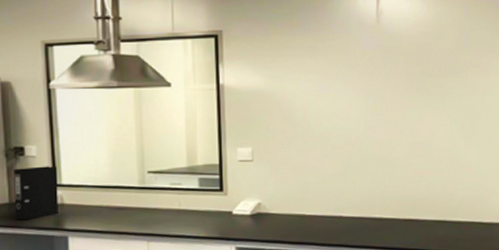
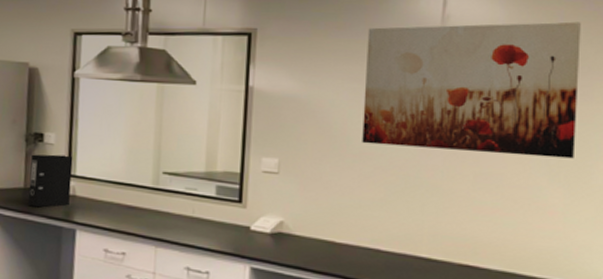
wall art: none [318,11,482,127] -> present [362,21,581,159]

